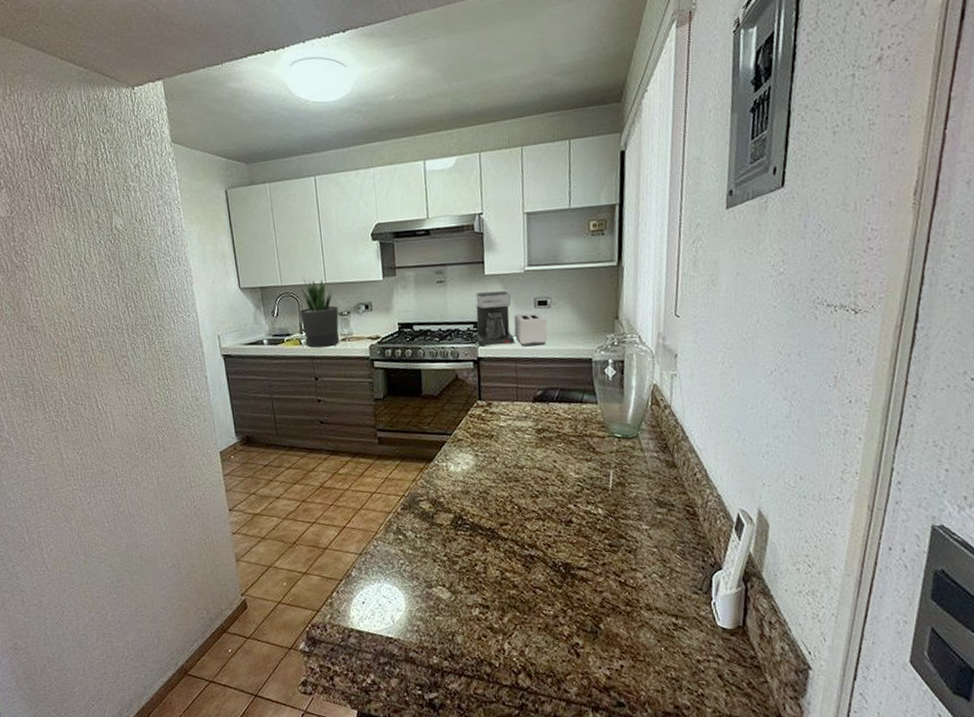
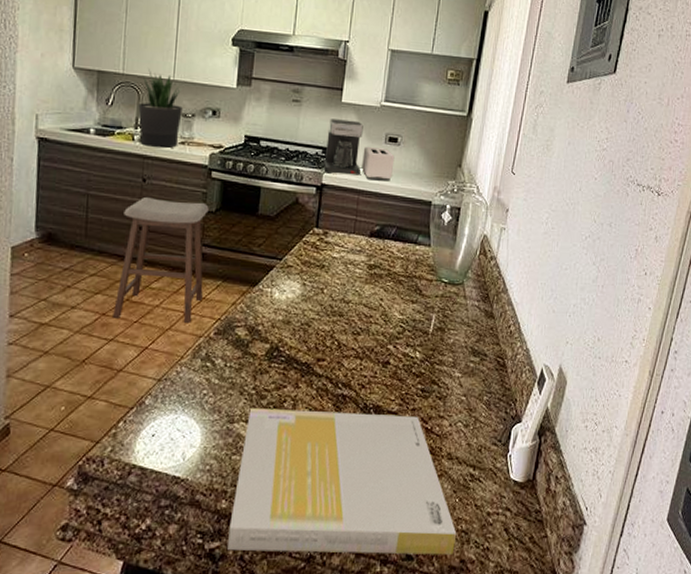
bar stool: none [304,391,385,504] -> present [113,196,209,323]
book: none [443,570,667,702] -> present [228,408,457,555]

